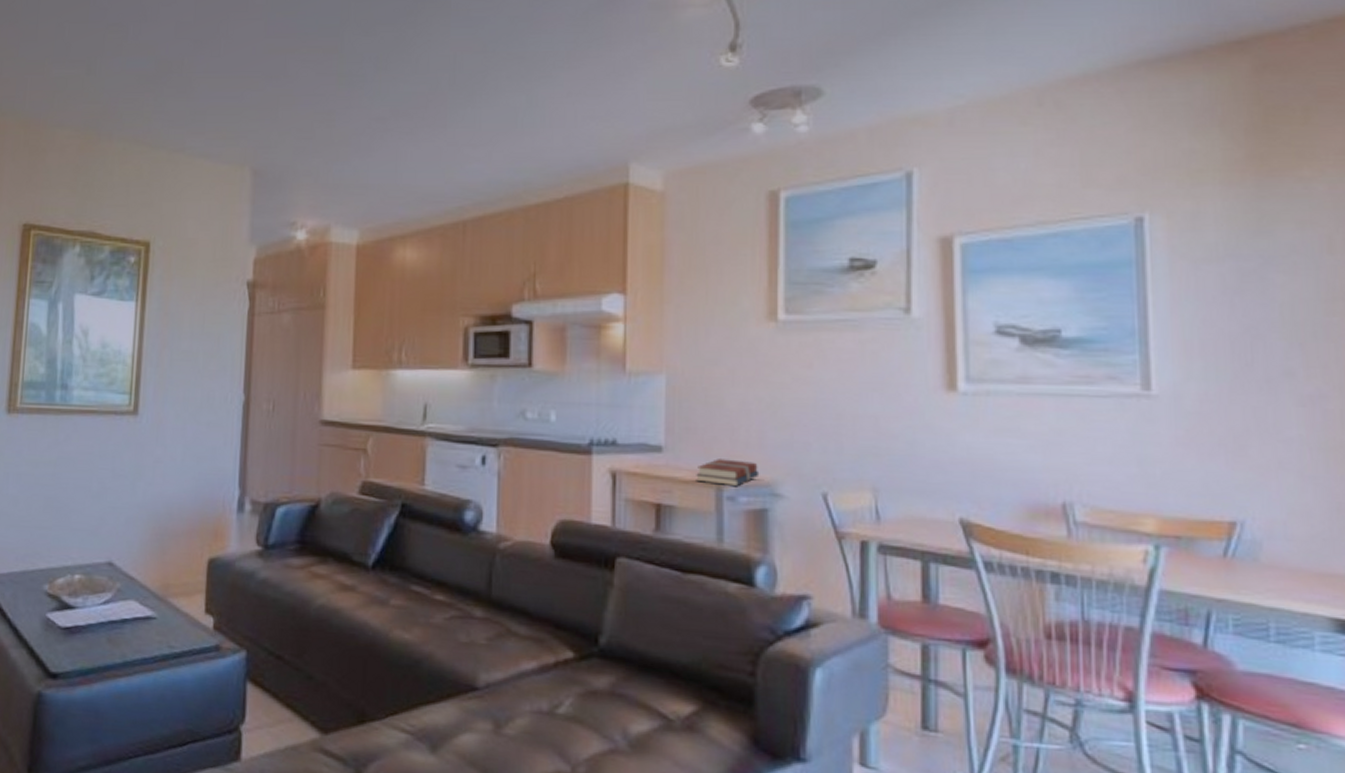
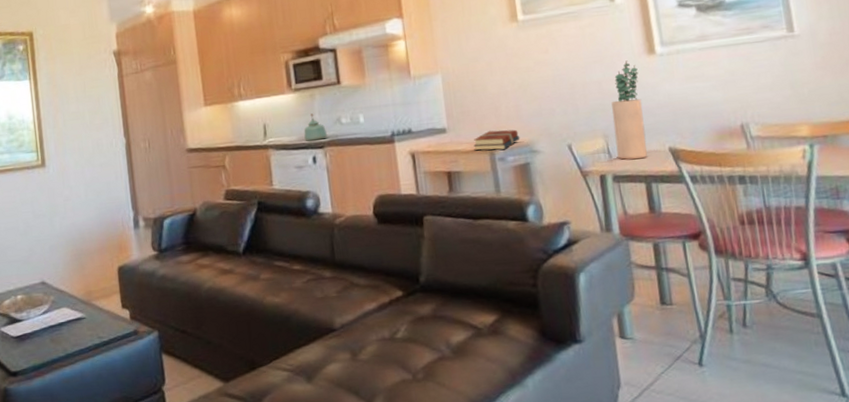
kettle: none [475,400,506,437] -> present [304,113,328,142]
vase: none [887,394,931,528] -> present [611,60,647,160]

